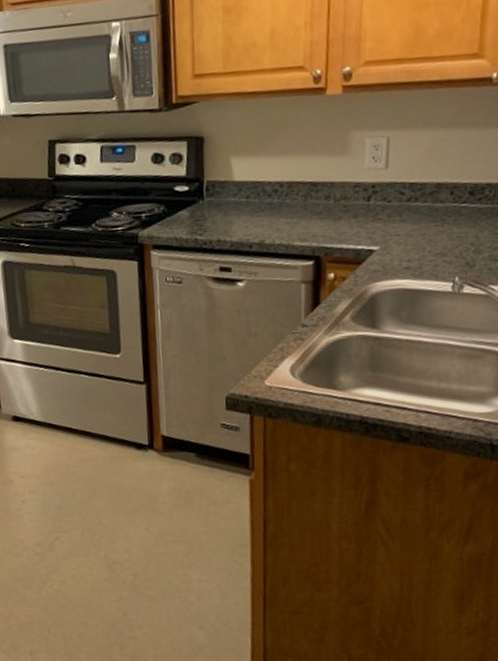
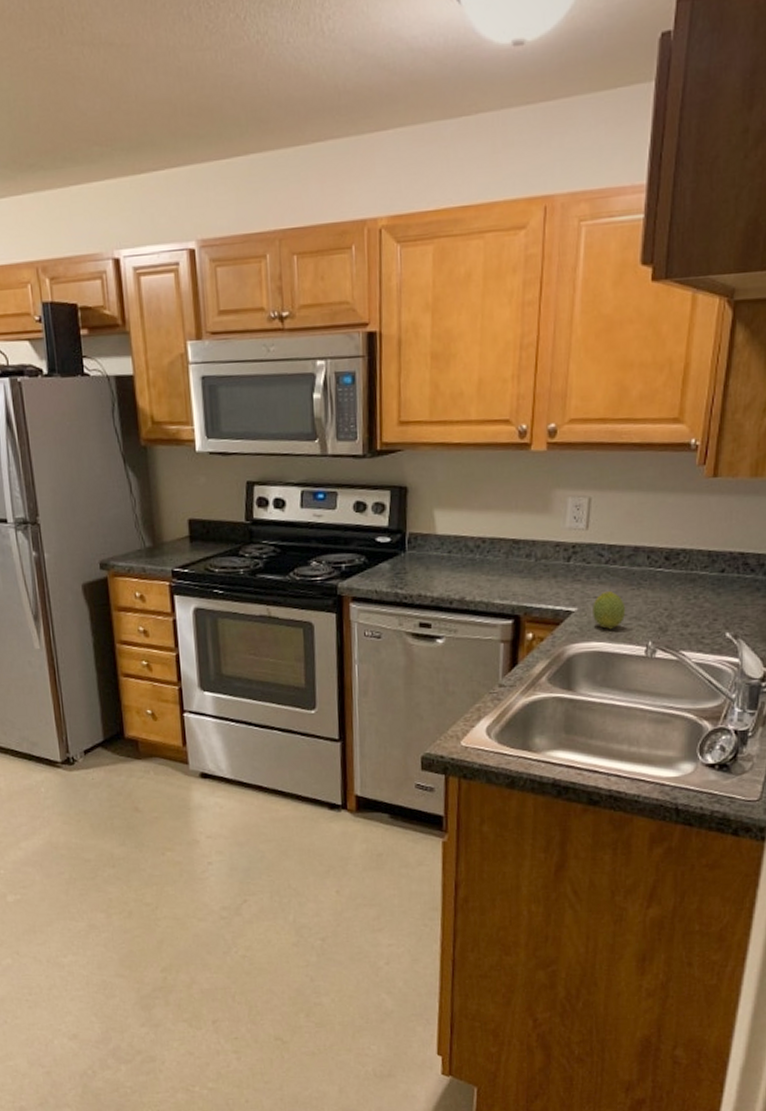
fruit: none [395,229,431,267] -> present [593,591,626,630]

